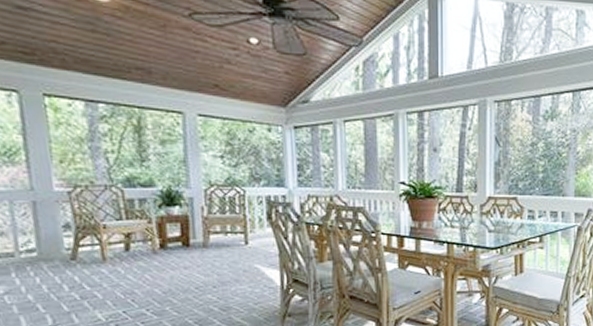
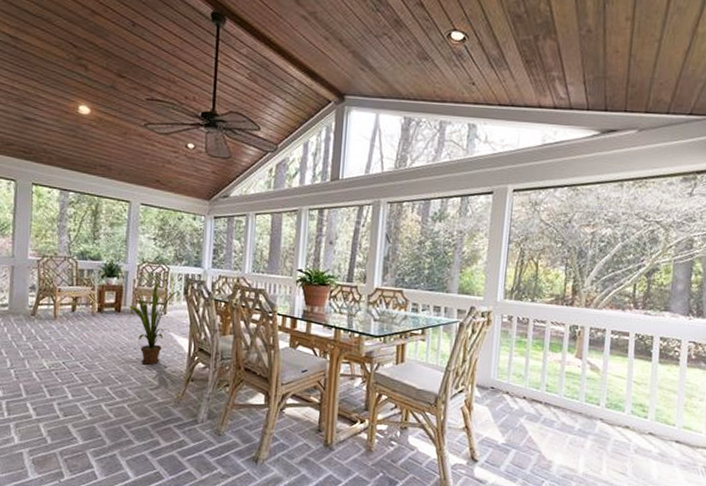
house plant: none [199,205,263,304] -> present [128,278,181,365]

